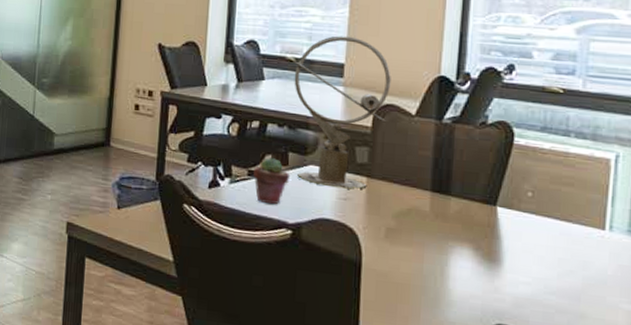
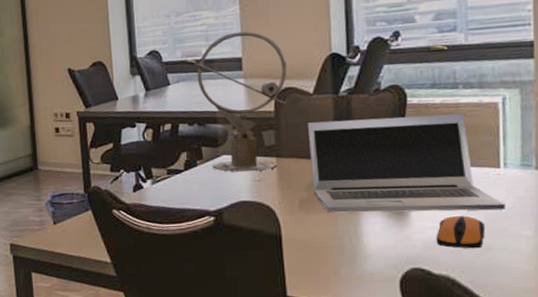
potted succulent: present [253,157,291,205] -> none [172,154,206,197]
laptop: none [402,146,606,277] -> present [307,114,505,213]
computer mouse: none [527,274,582,315] -> present [436,216,485,249]

